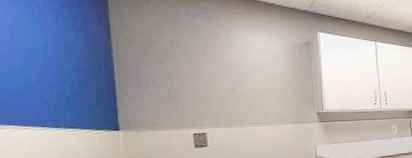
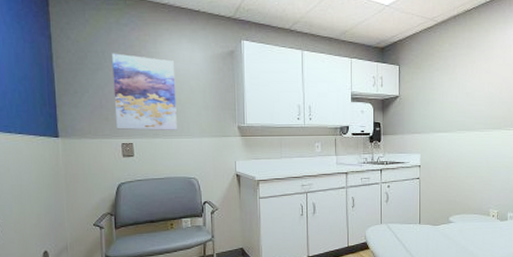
wall art: none [181,43,254,120] -> present [112,53,177,131]

